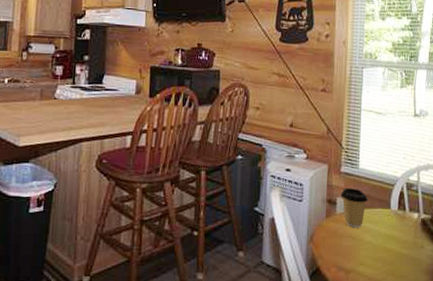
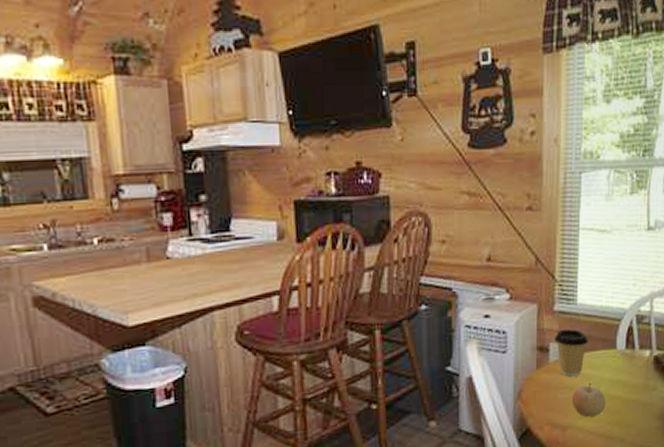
fruit: none [354,235,382,264] -> present [571,383,606,417]

